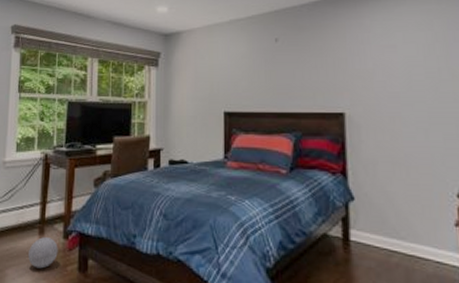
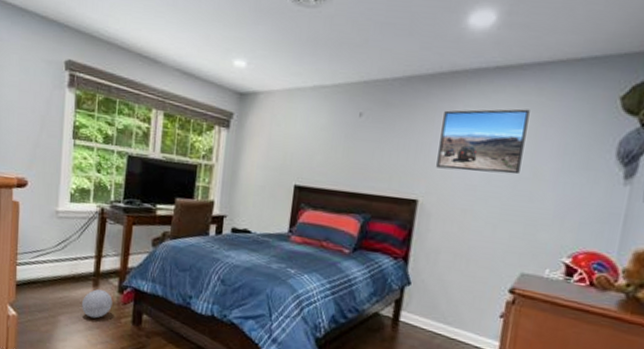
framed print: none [353,17,438,80] -> present [436,109,530,175]

